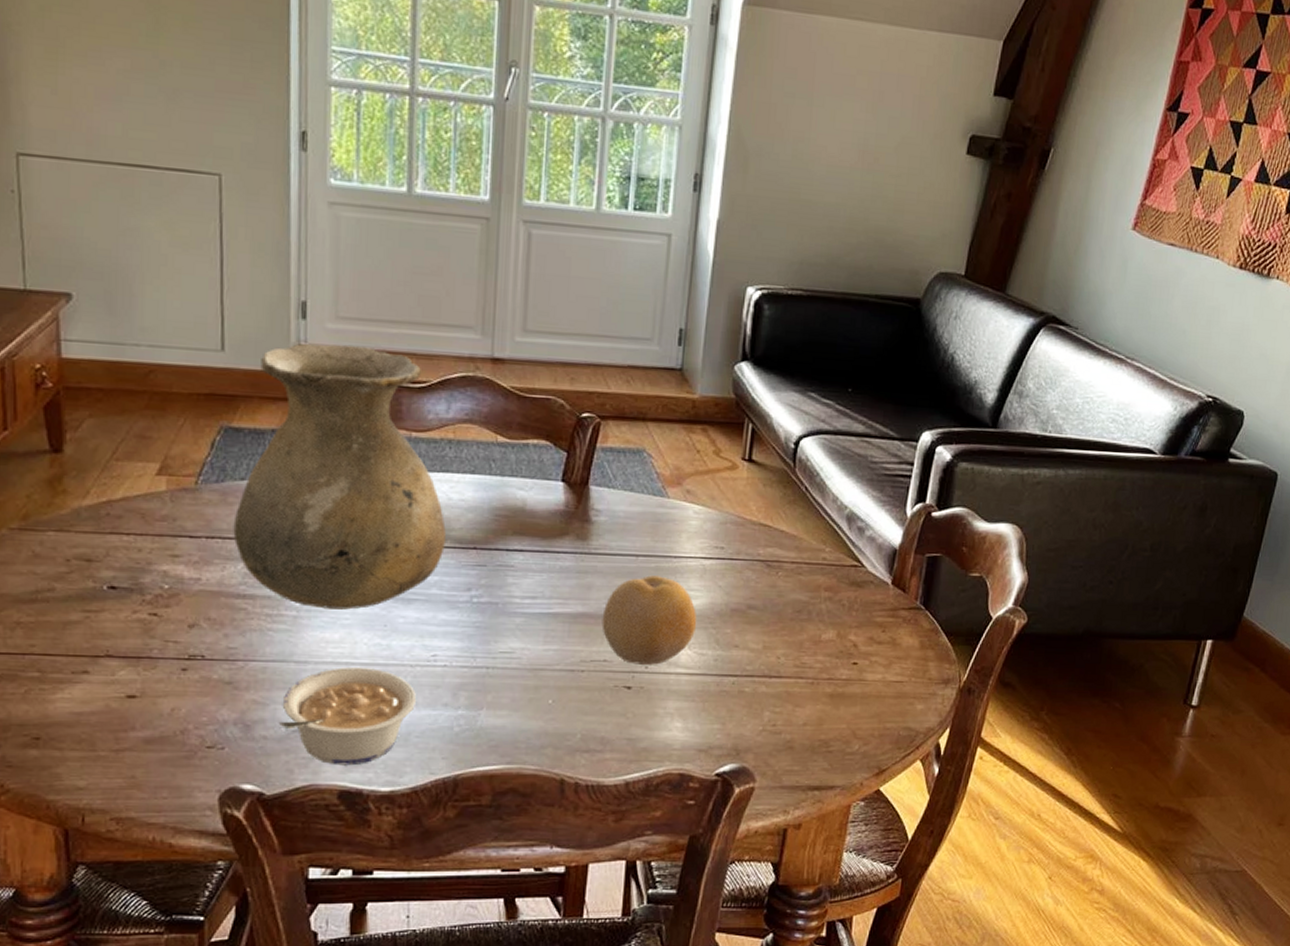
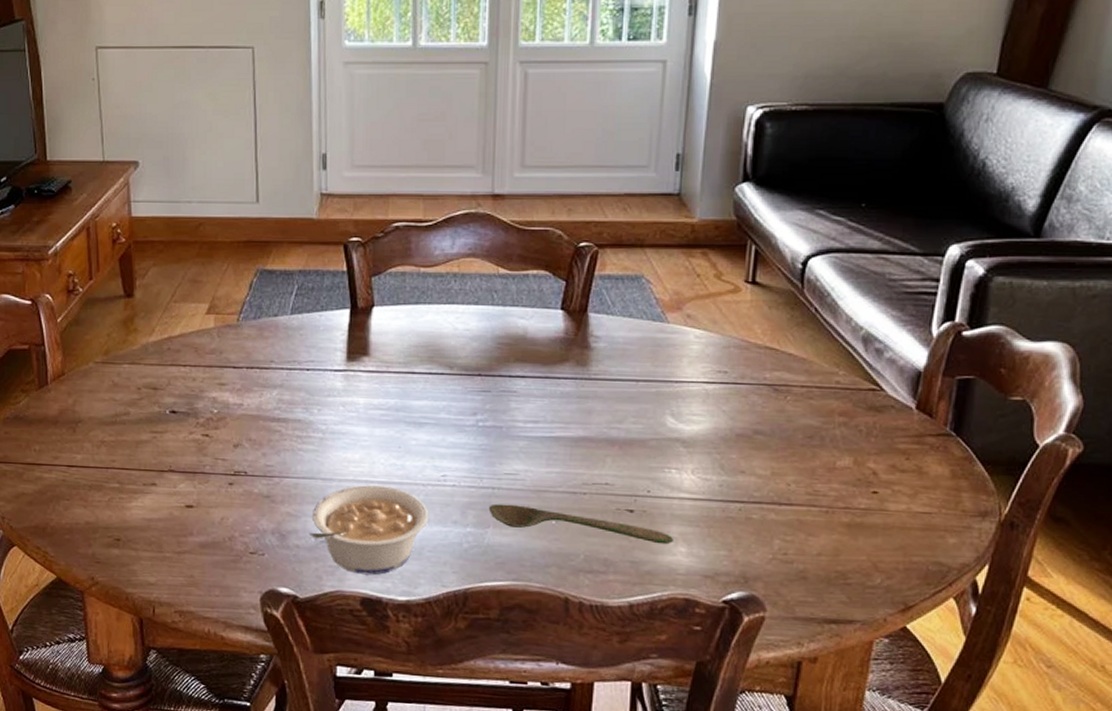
vase: present [233,344,447,610] -> none [268,191,454,432]
spoon: none [482,684,669,720] -> present [488,503,673,544]
fruit: present [602,575,697,665] -> none [603,400,701,489]

